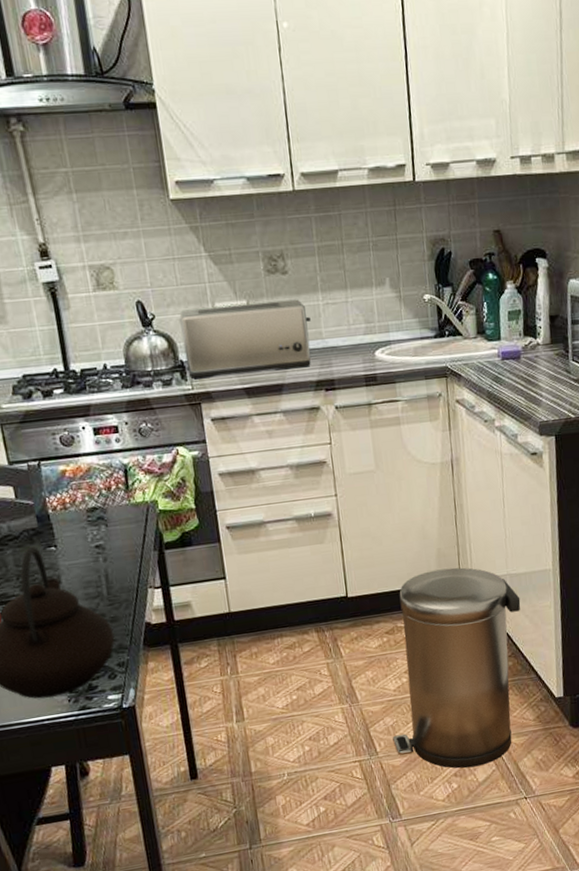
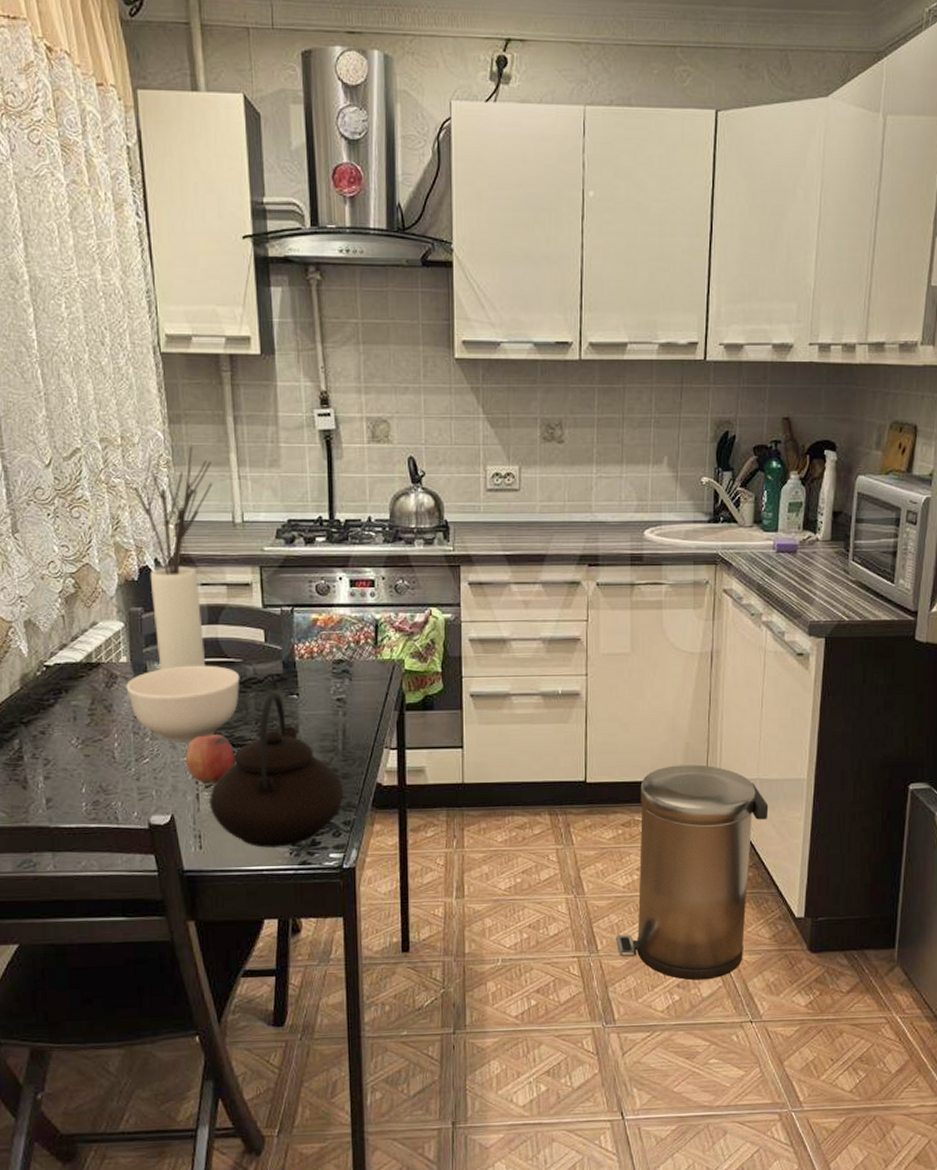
toaster: present [179,299,312,379] -> none [449,469,582,541]

